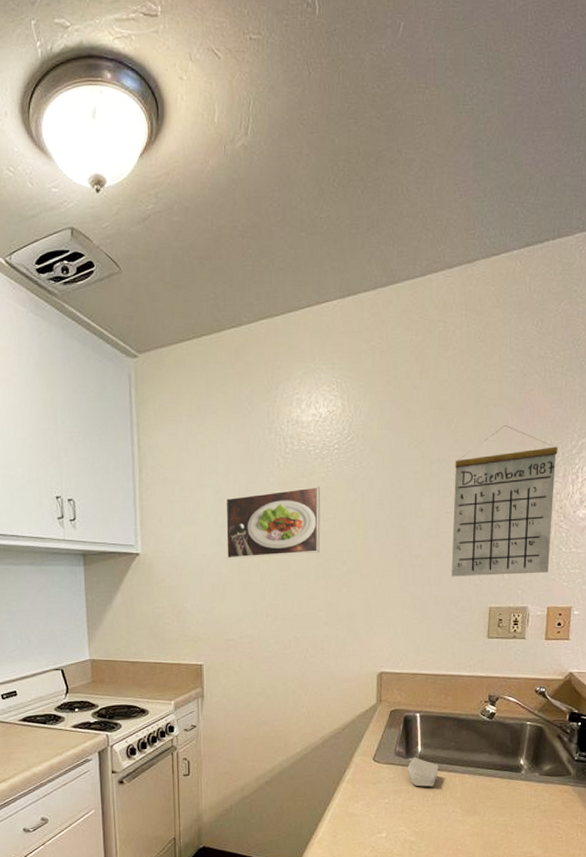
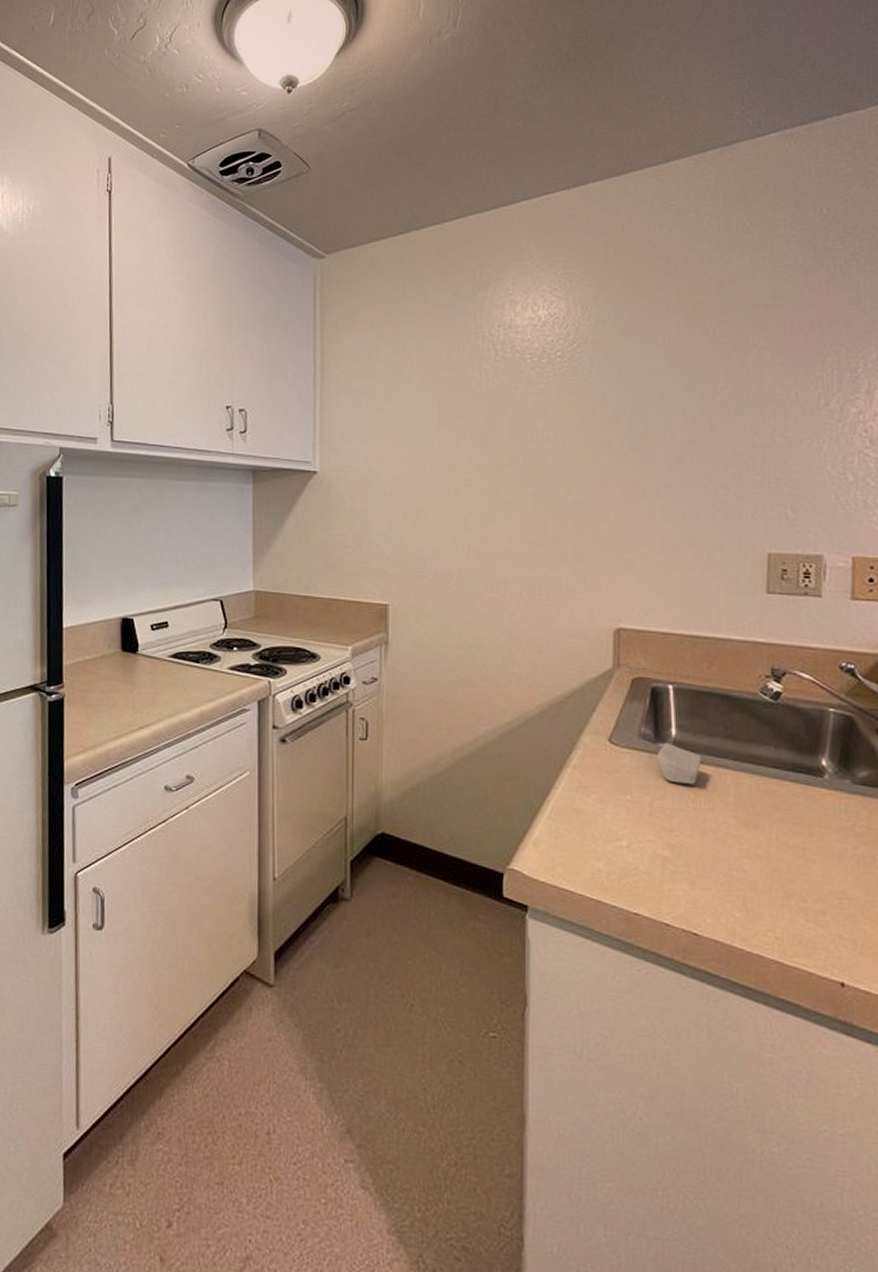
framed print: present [225,485,321,560] -> none [420,399,539,482]
calendar: present [451,425,558,577] -> none [712,330,858,514]

